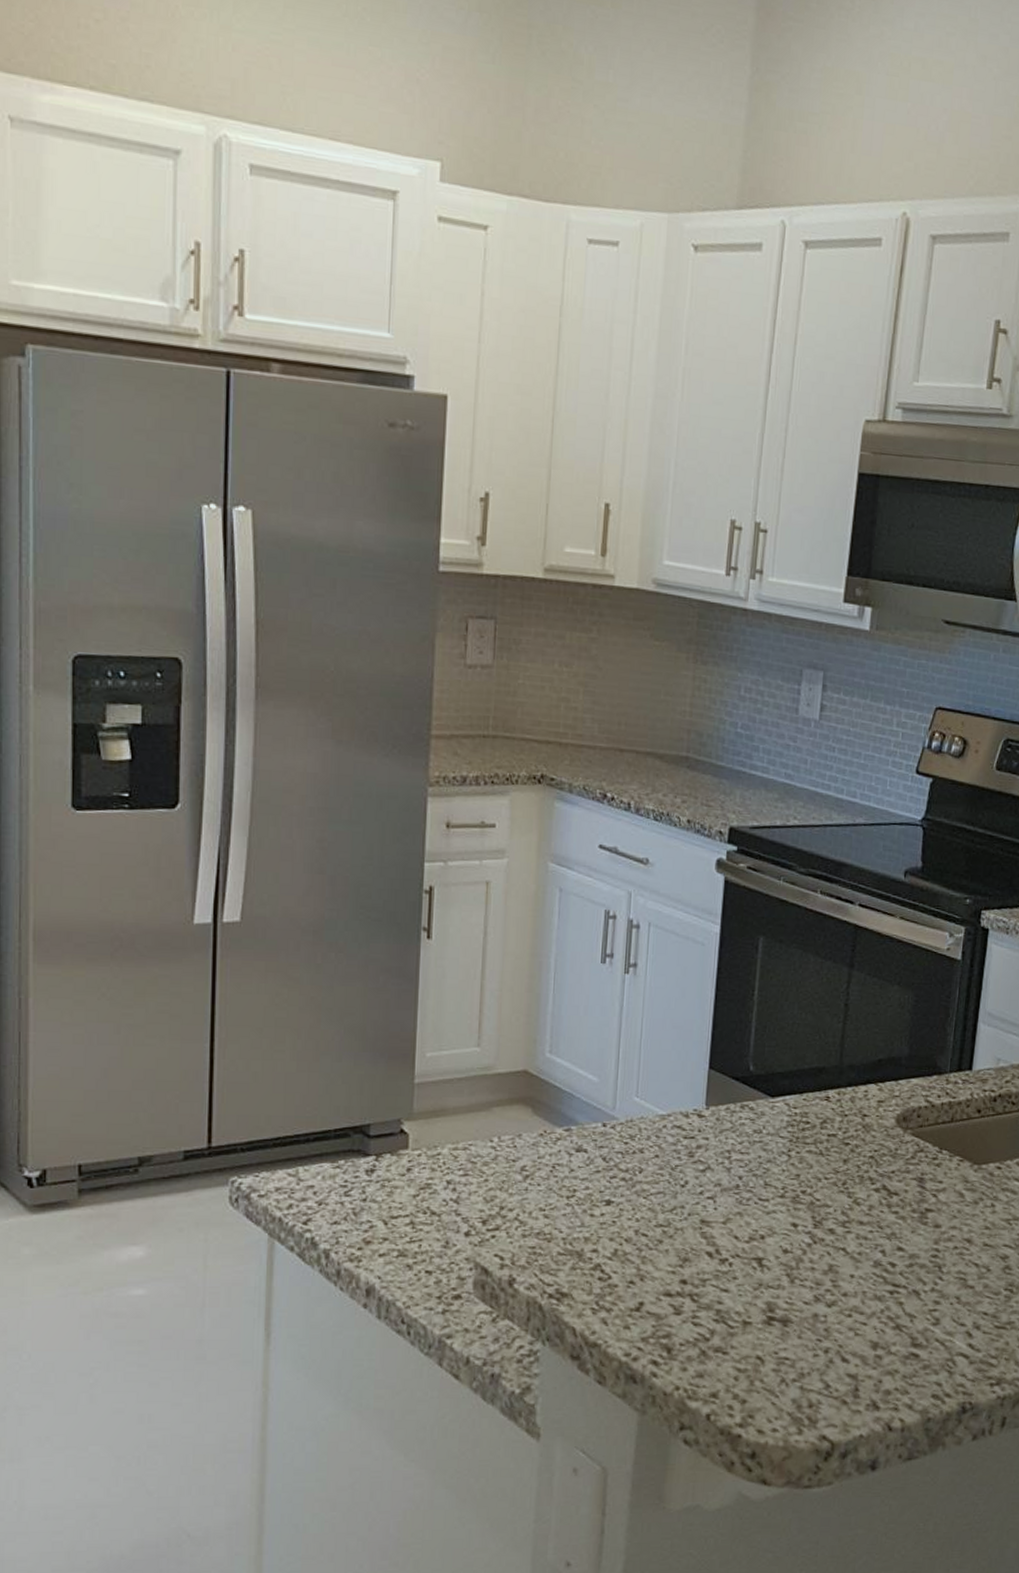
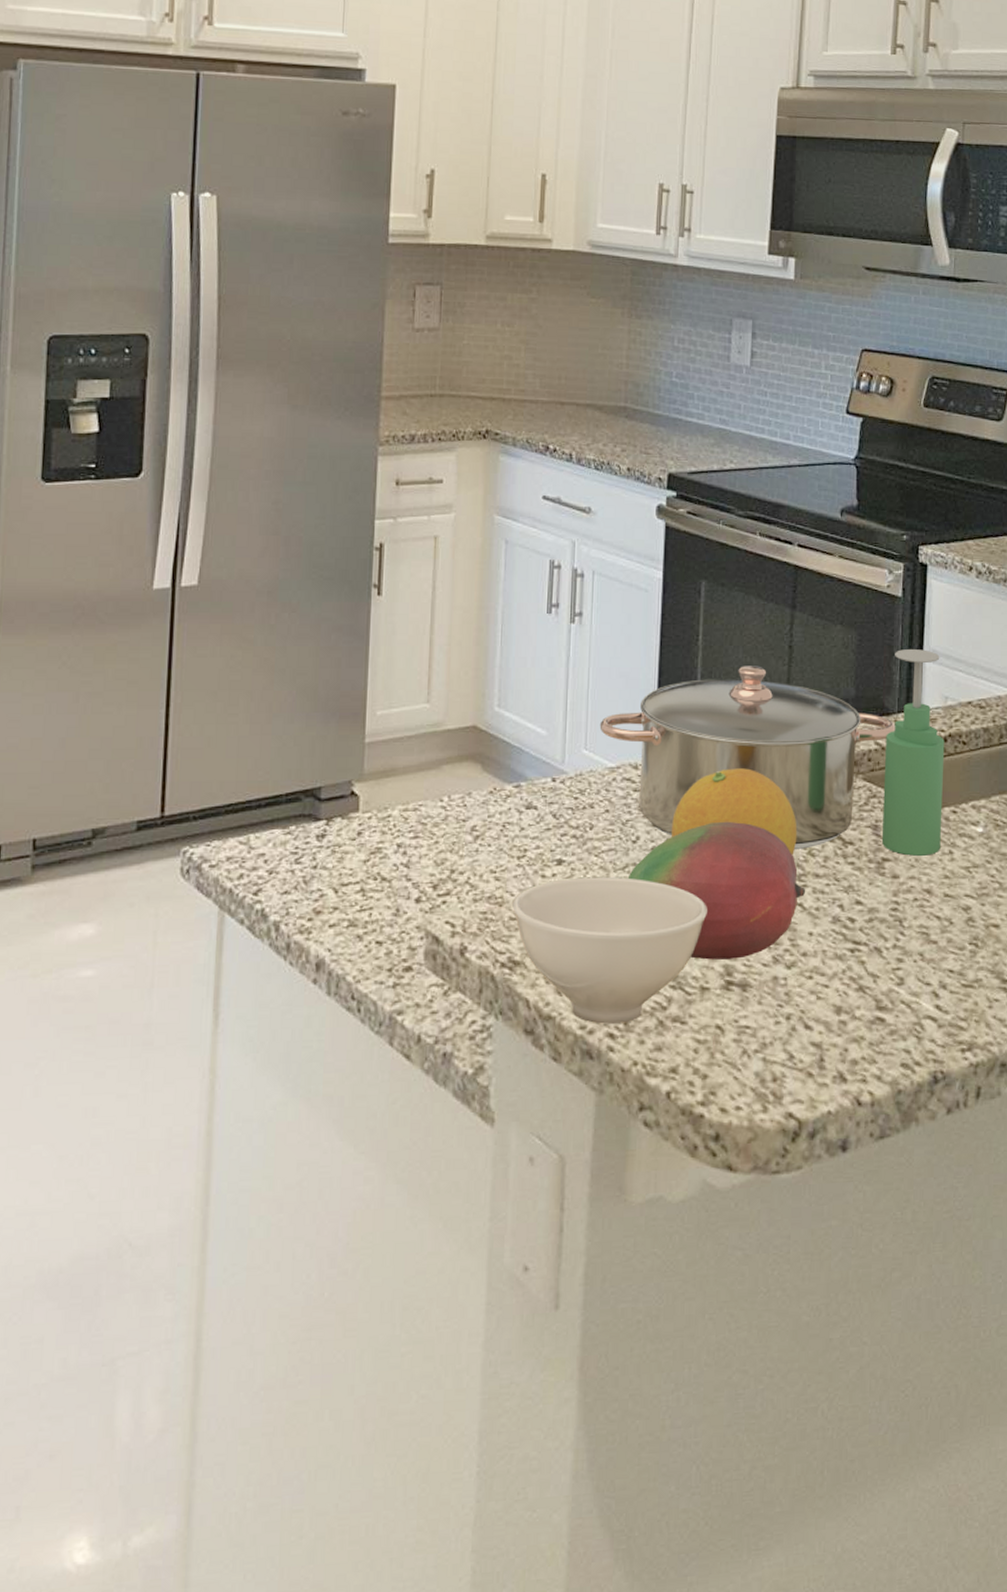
bowl: none [561,1217,754,1352] -> present [512,876,709,1024]
cooking pot: none [651,1021,947,1199] -> present [599,666,896,850]
fruit: none [675,1169,850,1297] -> present [627,821,806,960]
fruit: none [719,1120,844,1204] -> present [671,768,798,856]
soap dispenser: none [926,1011,995,1208] -> present [881,649,945,856]

